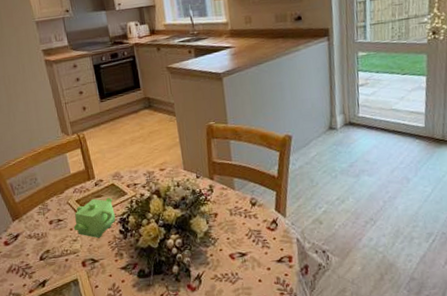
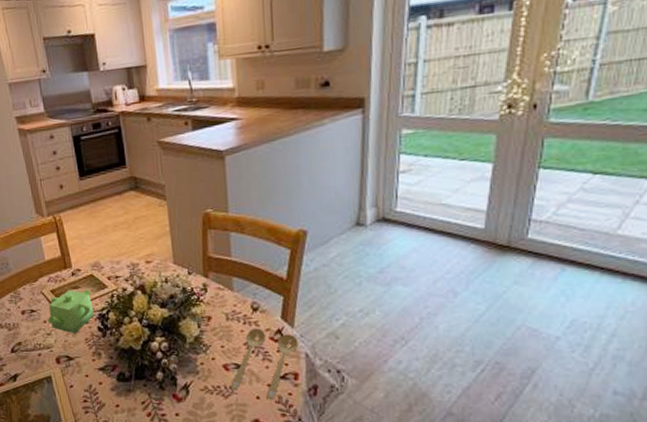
spoon: none [236,220,291,282] -> present [230,328,299,400]

